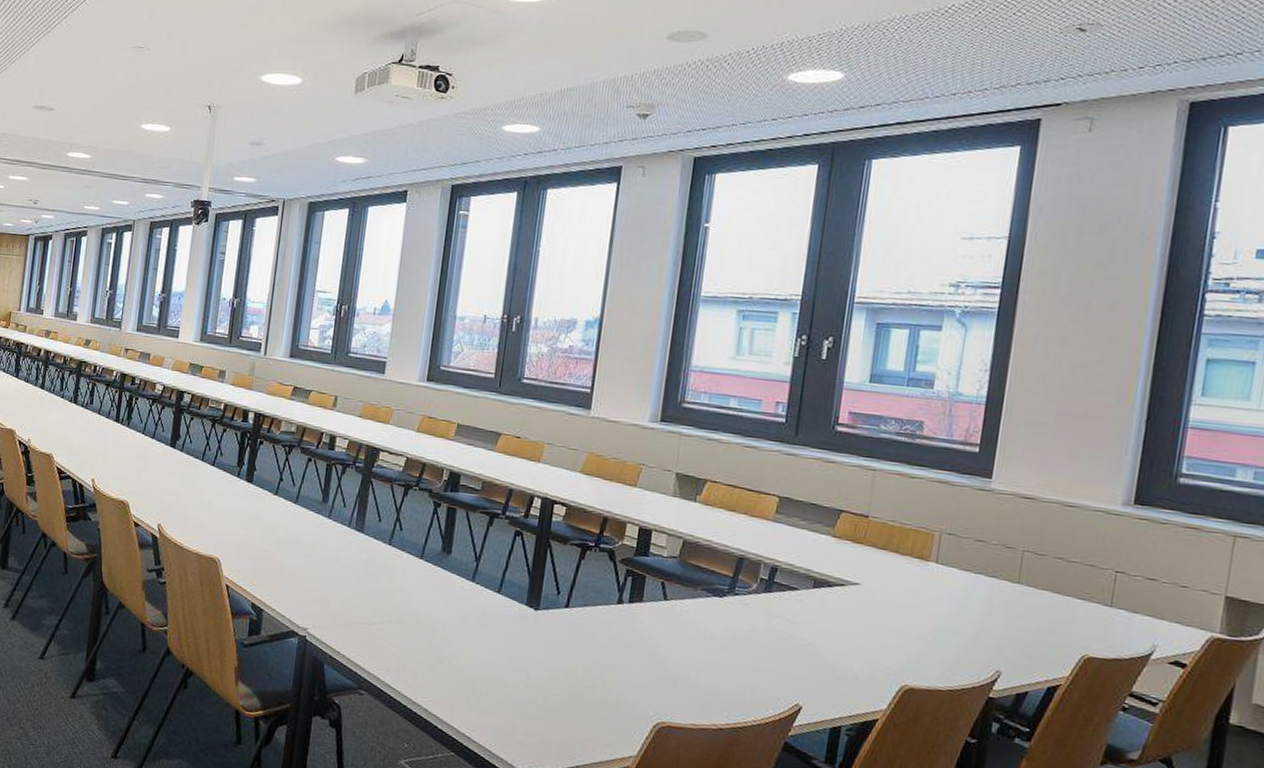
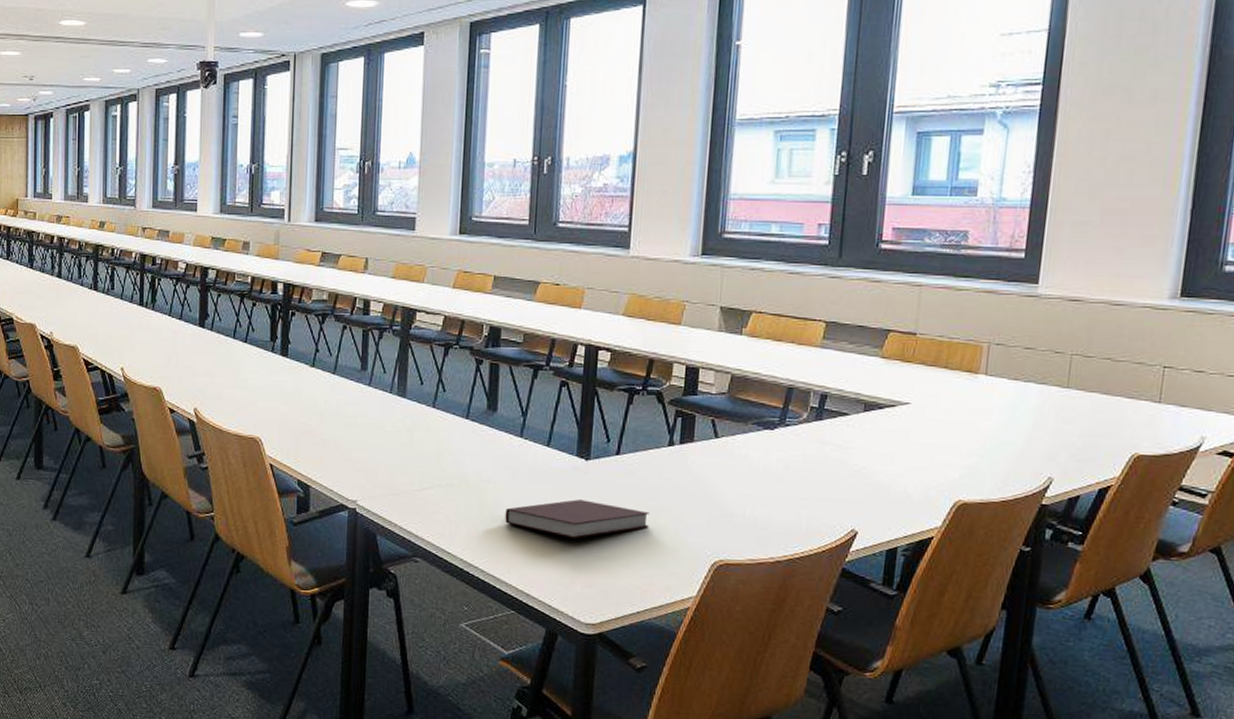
notebook: none [451,647,595,687] -> present [505,499,650,538]

